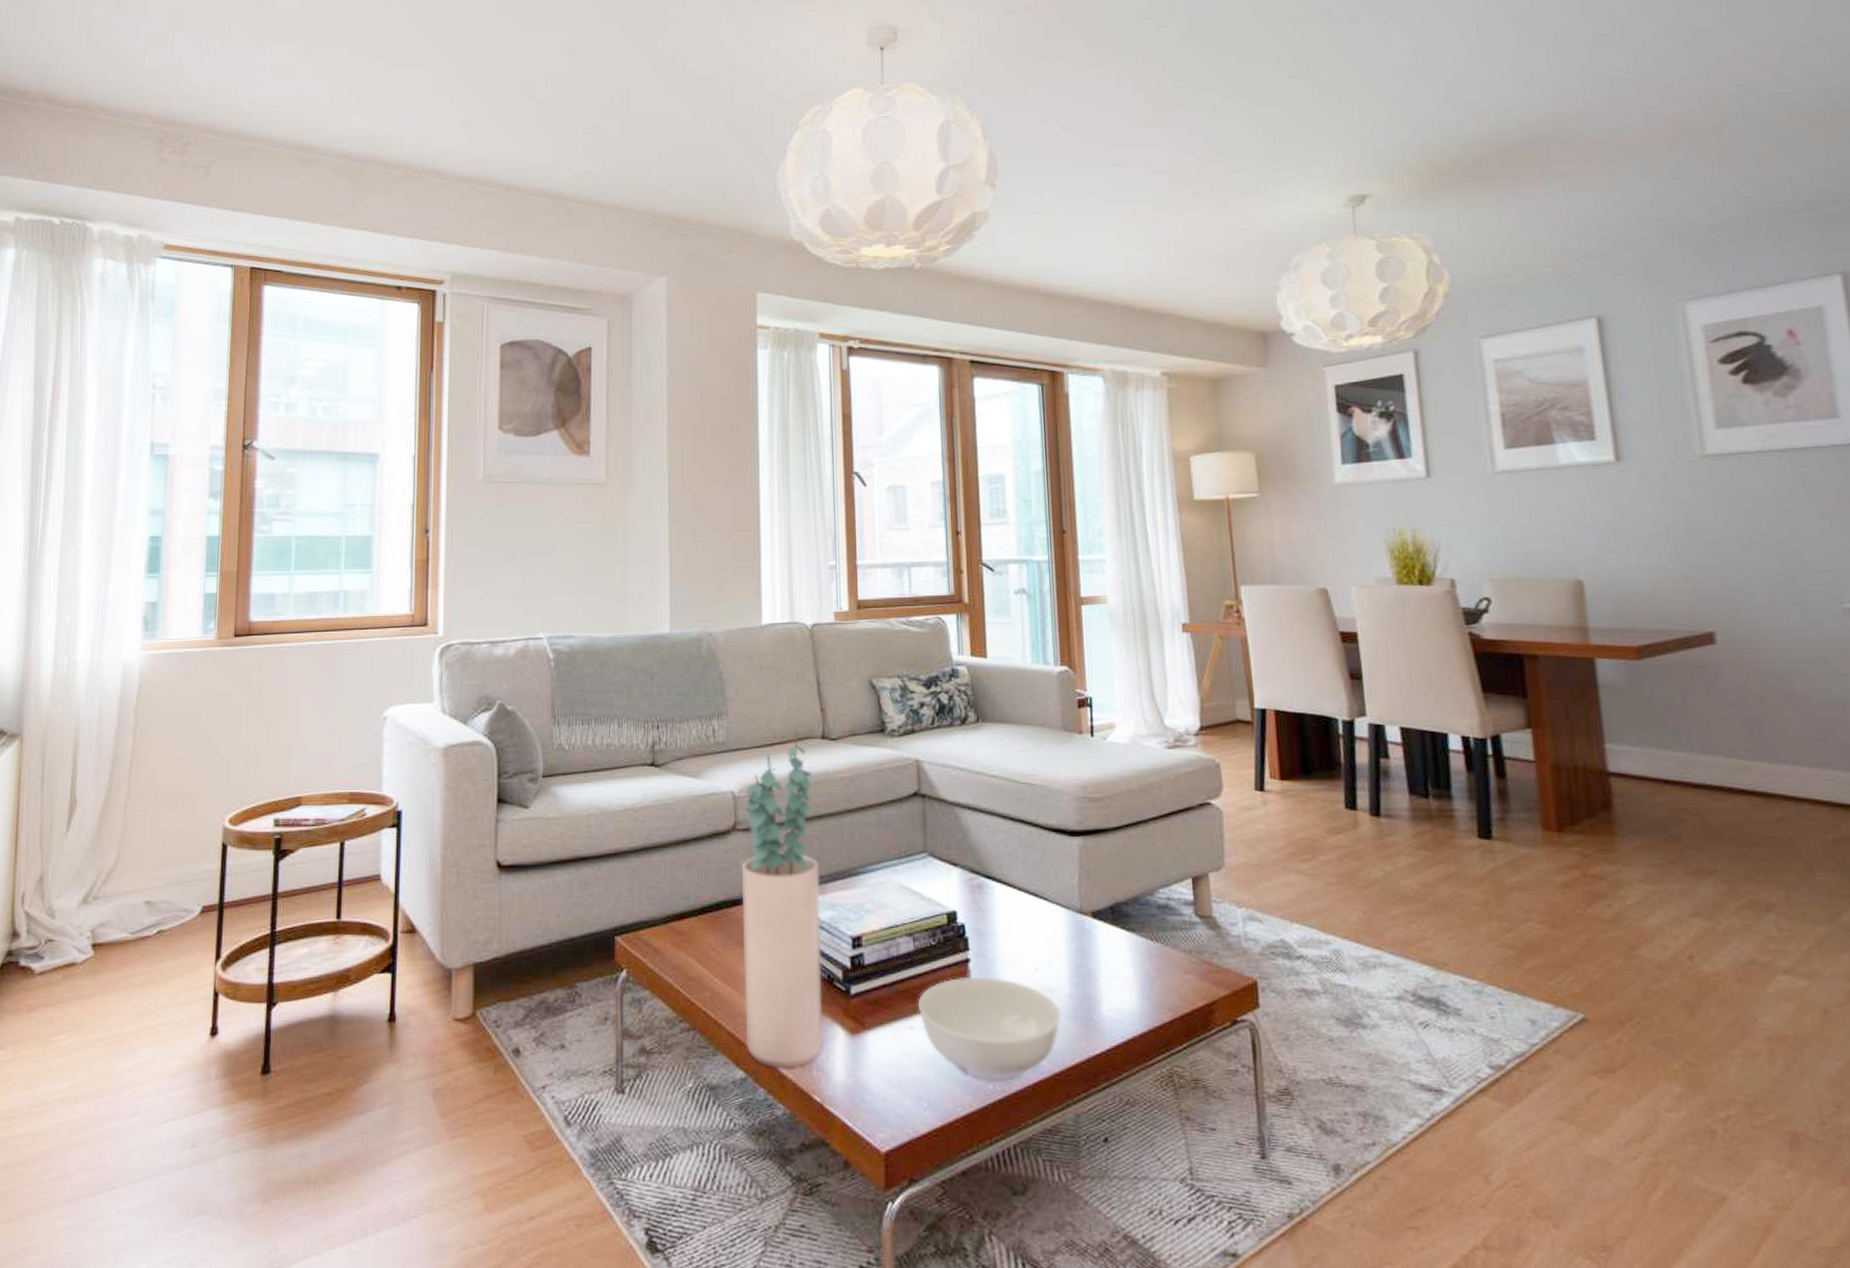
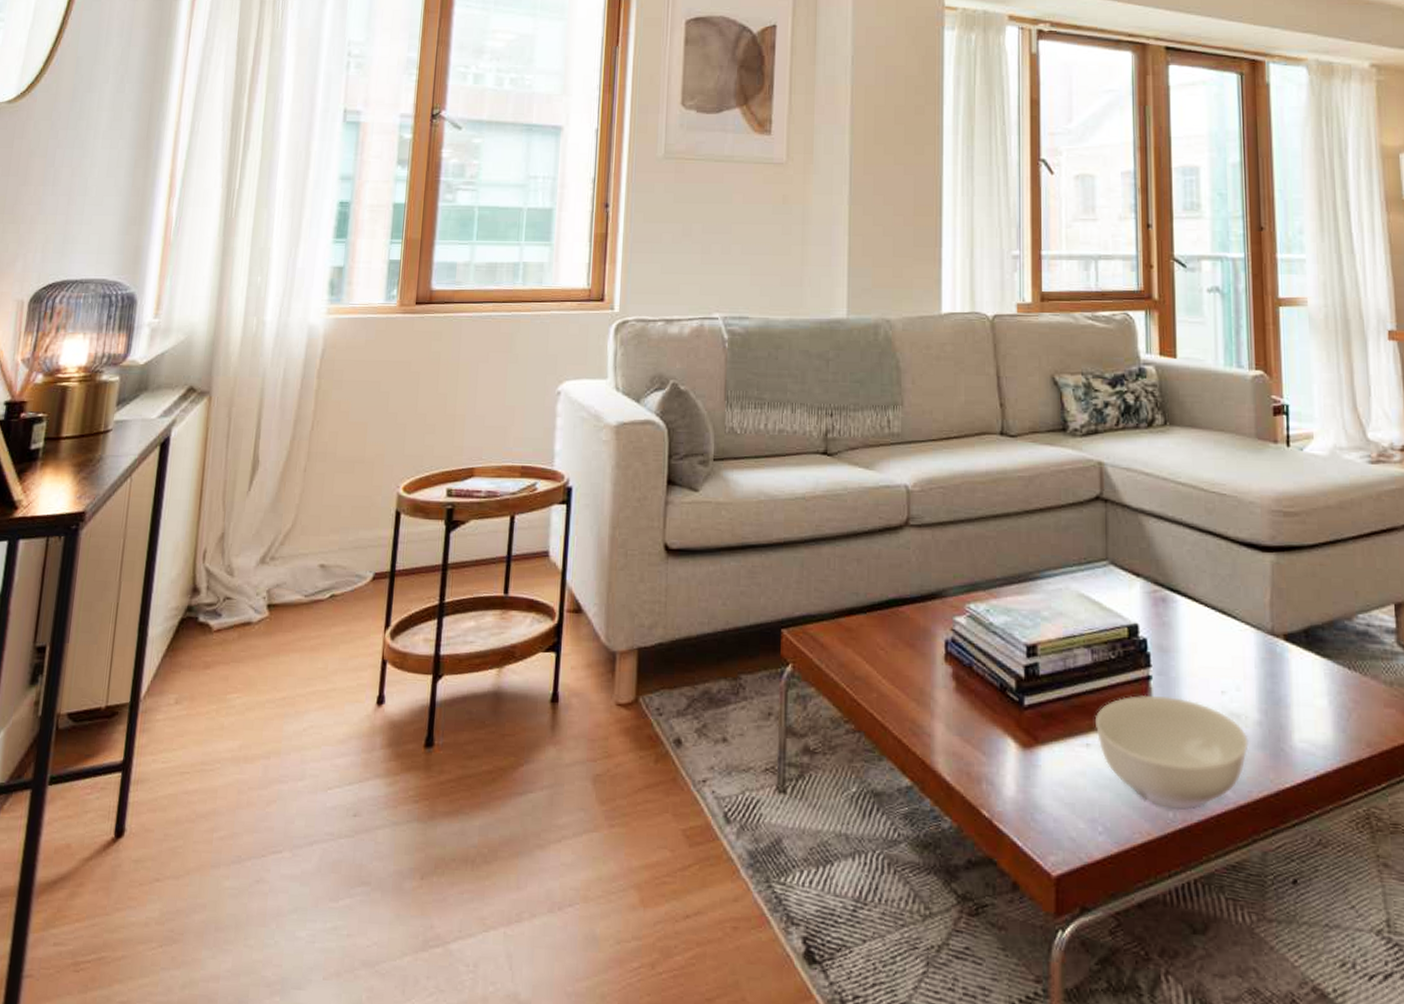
vase: present [742,731,823,1068] -> none [912,426,994,780]

